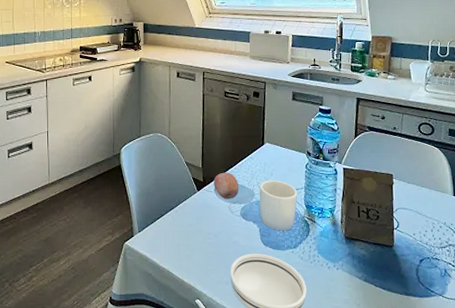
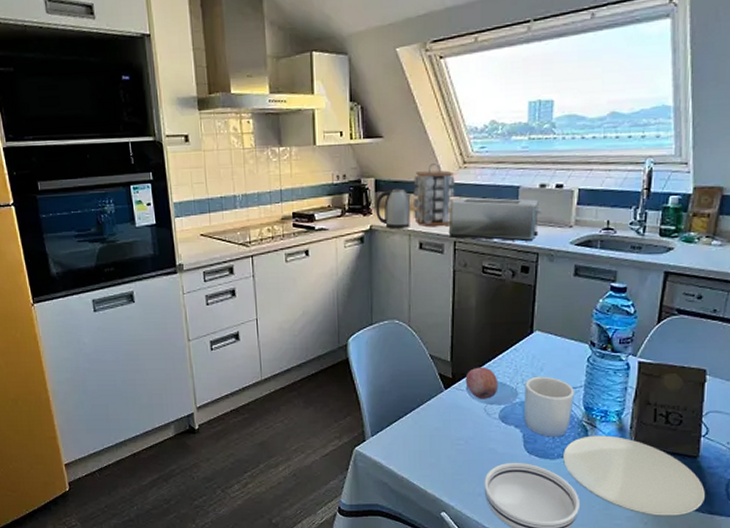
kettle: none [144,30,171,61] -> present [376,188,411,229]
spice rack: none [172,12,203,61] -> present [412,162,455,227]
toaster: none [198,39,267,73] -> present [448,197,542,242]
plate: none [291,229,401,299] -> present [563,435,705,517]

